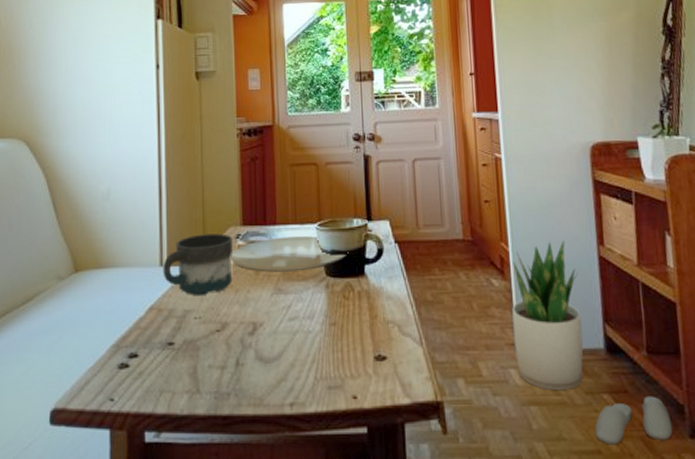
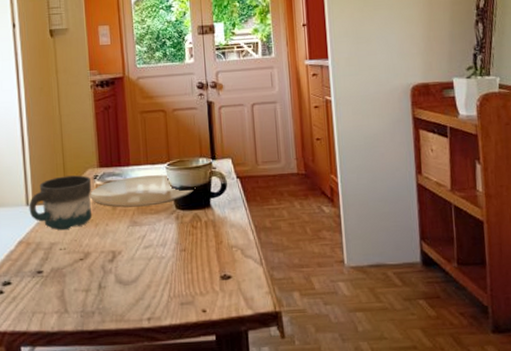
planter: present [512,240,584,391] -> none [341,171,403,299]
slippers: present [595,396,673,445] -> none [411,300,478,342]

